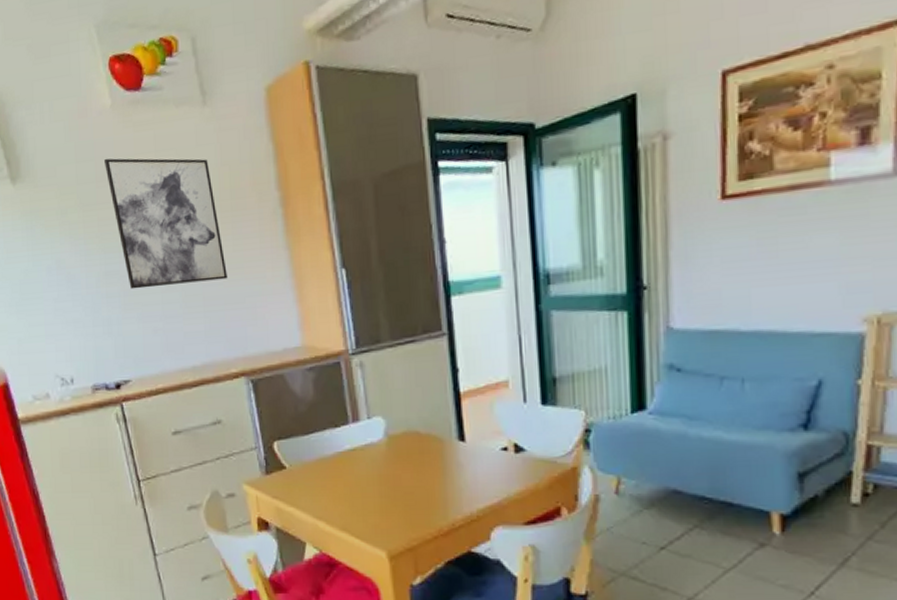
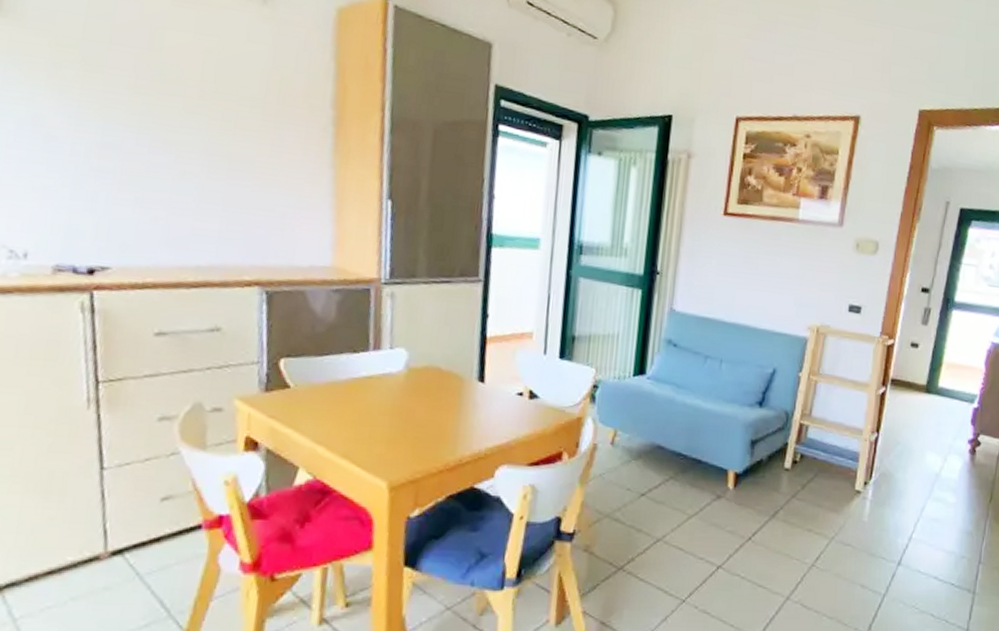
wall art: present [104,158,228,290] -> none [125,22,259,183]

